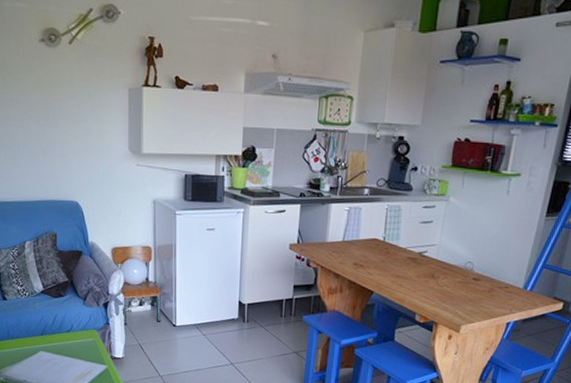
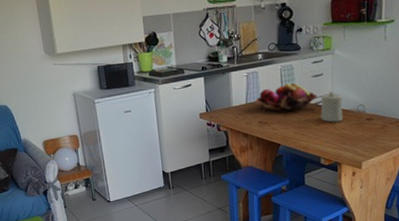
fruit basket: none [353,225,423,257] -> present [255,82,317,113]
candle: none [423,242,451,277] -> present [321,91,343,123]

